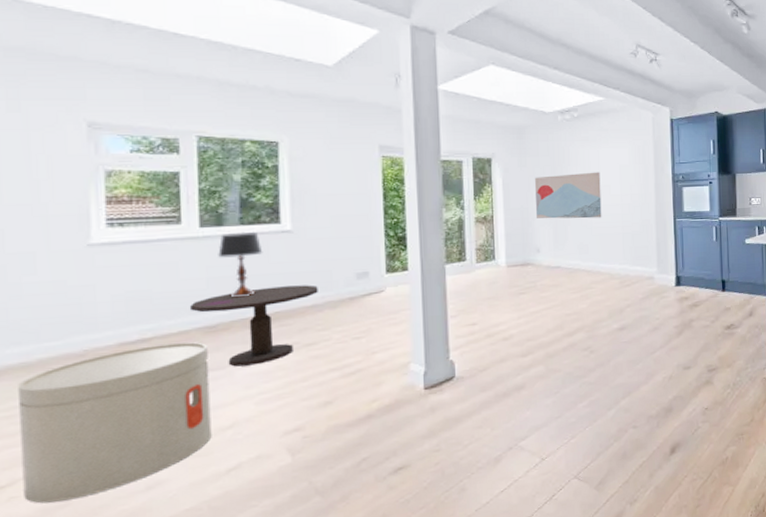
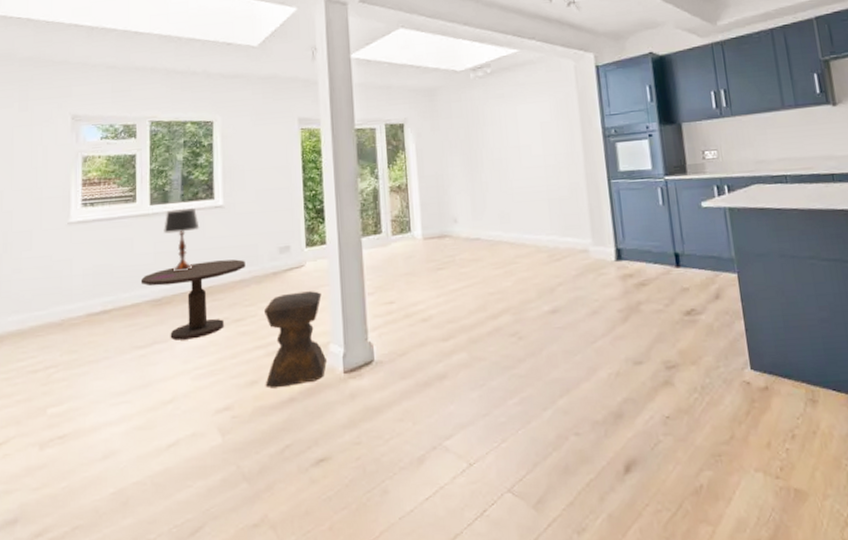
side table: present [18,342,212,504] -> none [14,314,156,463]
stool: none [340,315,407,408] -> present [264,291,327,389]
wall art: present [535,172,602,219] -> none [449,130,524,186]

